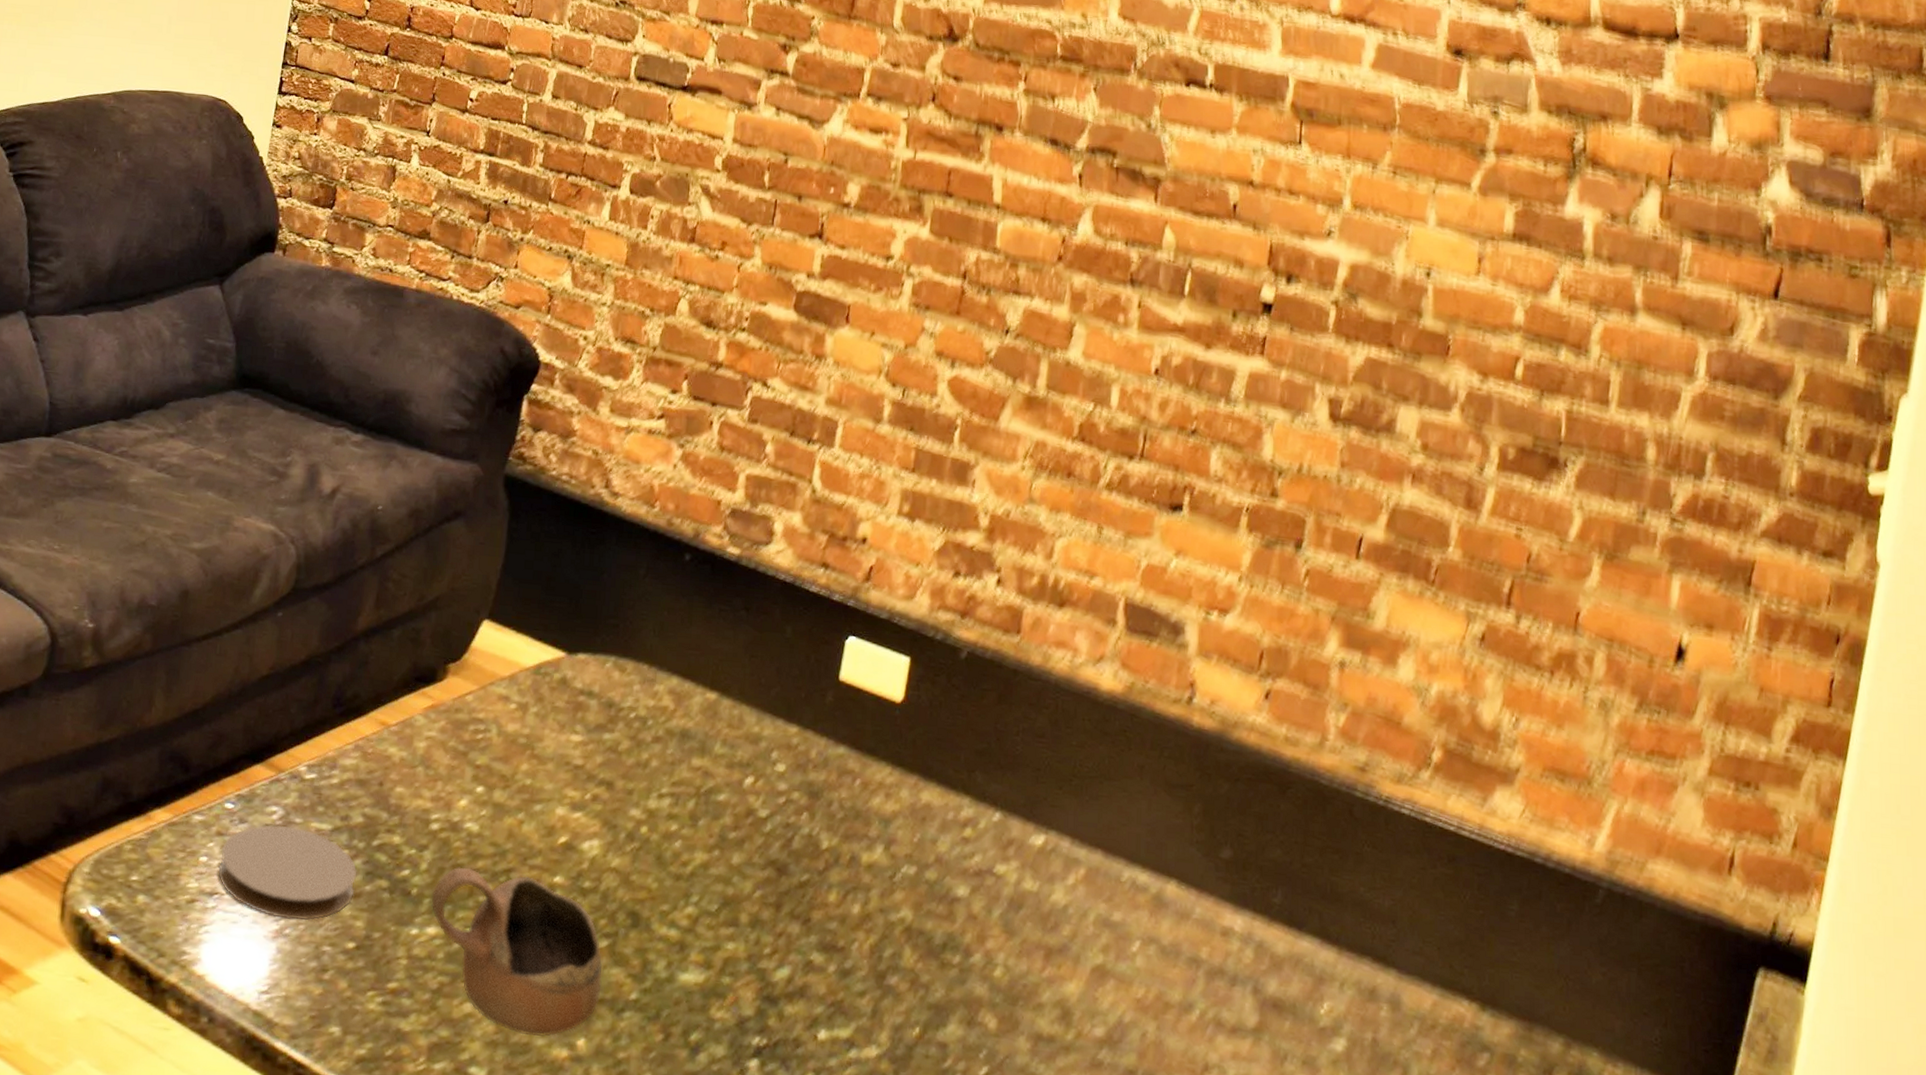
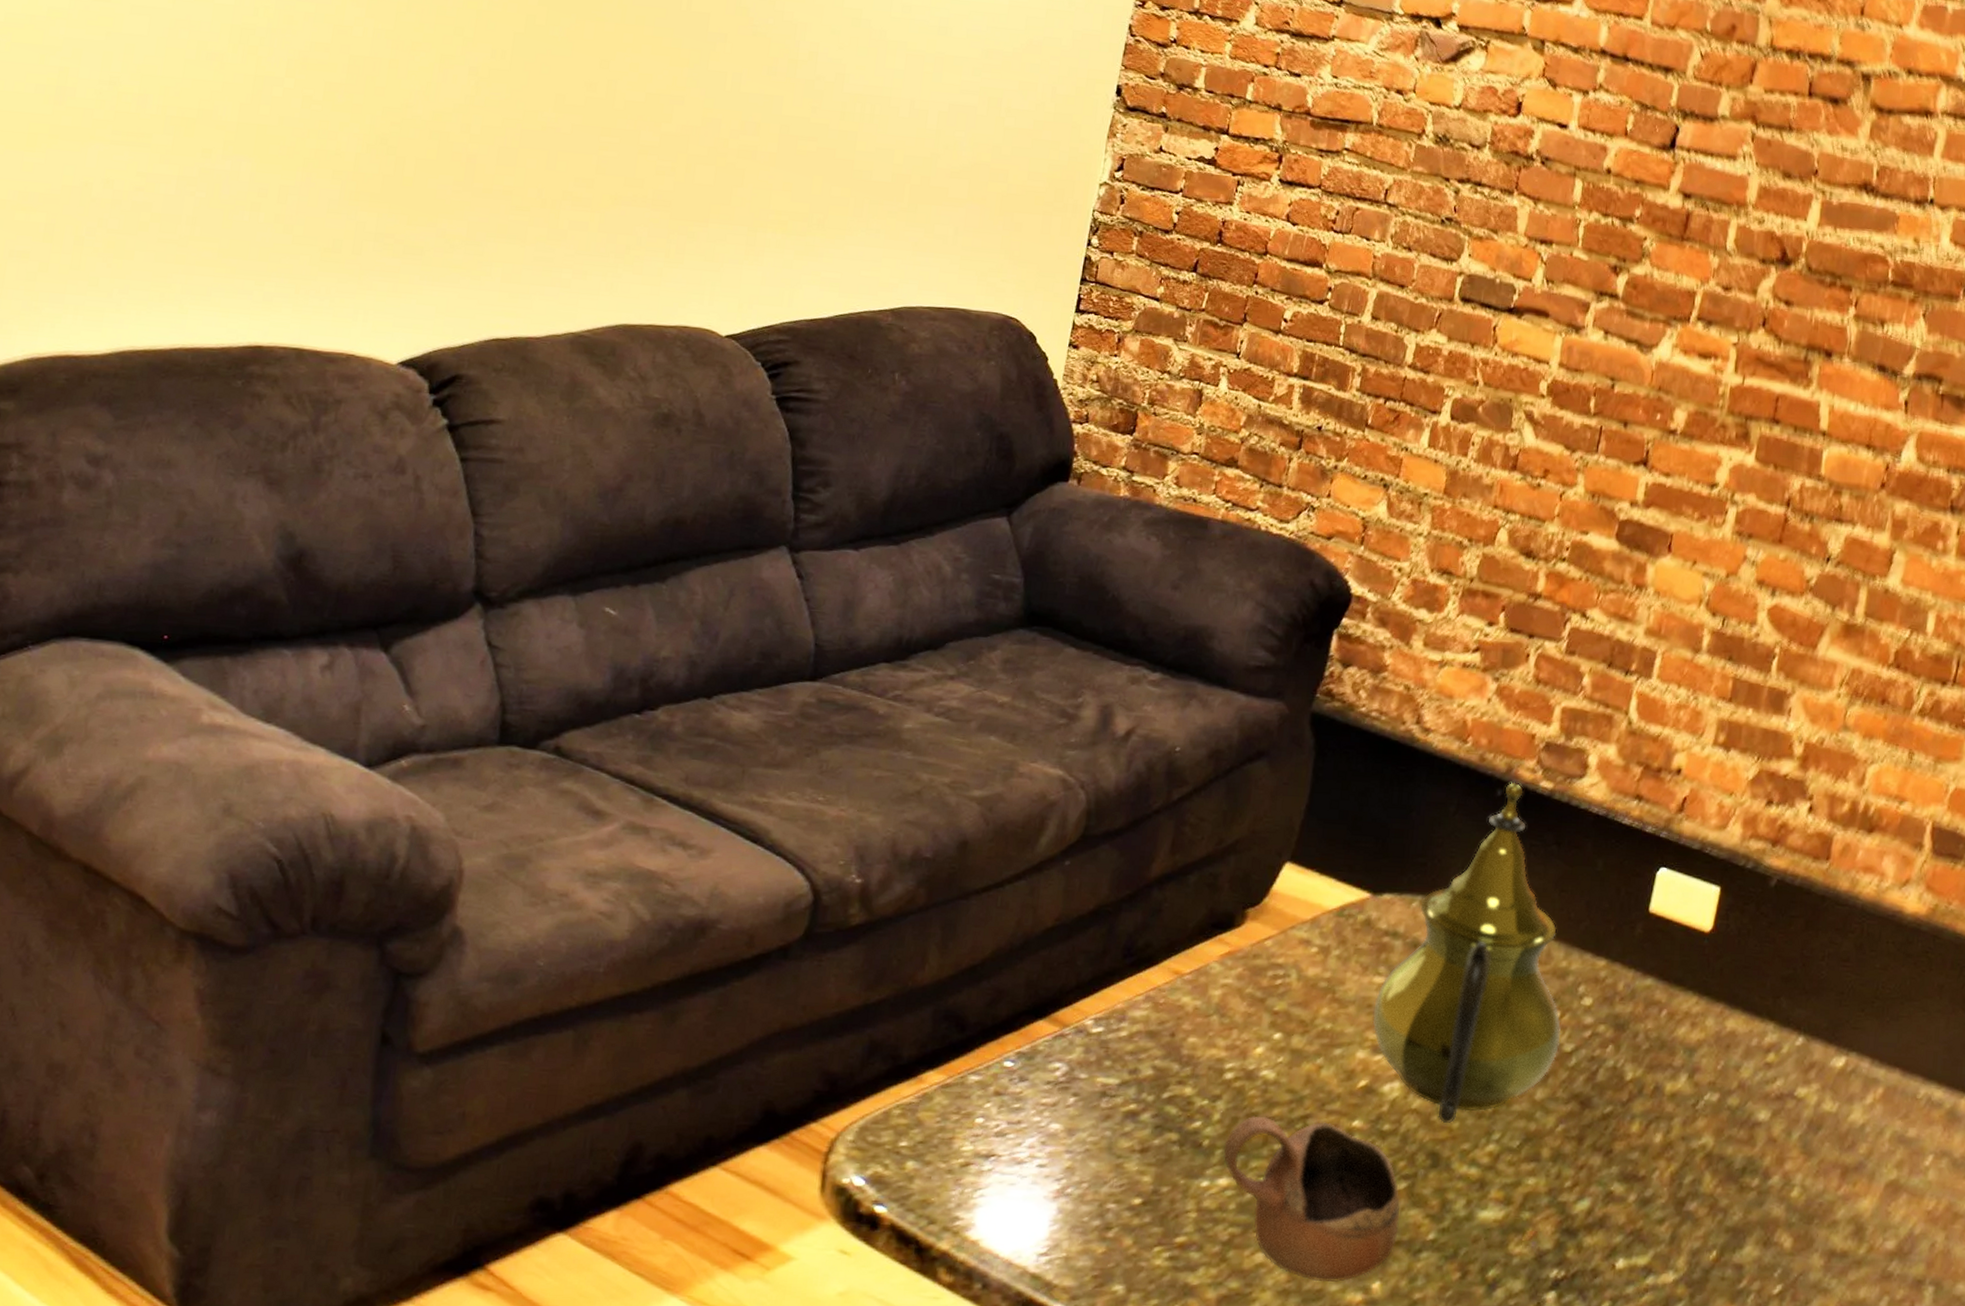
coaster: present [218,824,357,921] -> none [995,1081,1146,1179]
teapot: none [571,547,756,884] -> present [1372,782,1561,1124]

